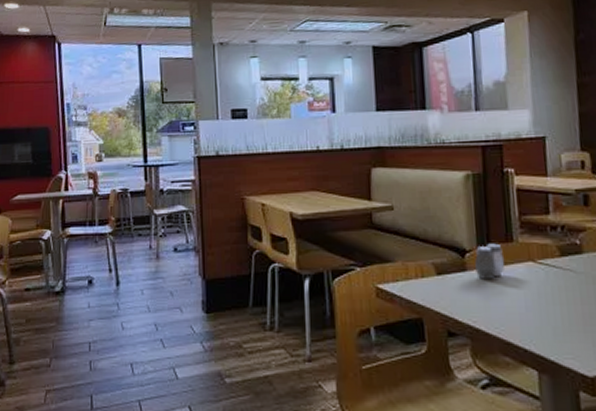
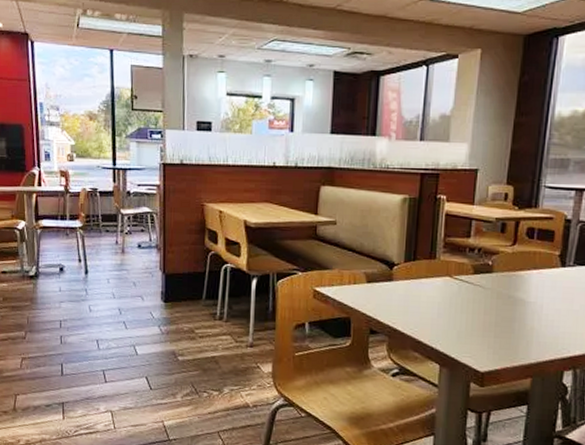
salt and pepper shaker: present [475,243,504,279] -> none [400,259,426,289]

